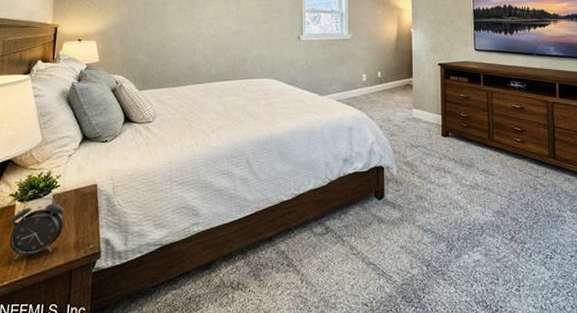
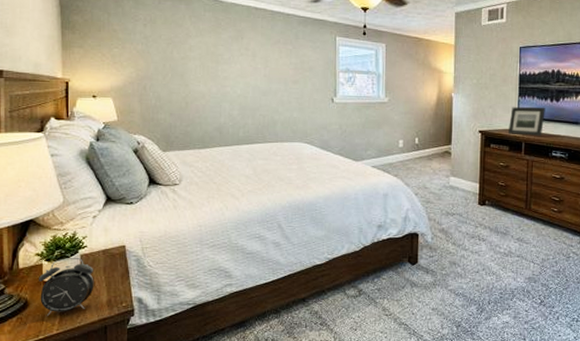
picture frame: none [466,39,501,67] -> present [507,106,546,136]

